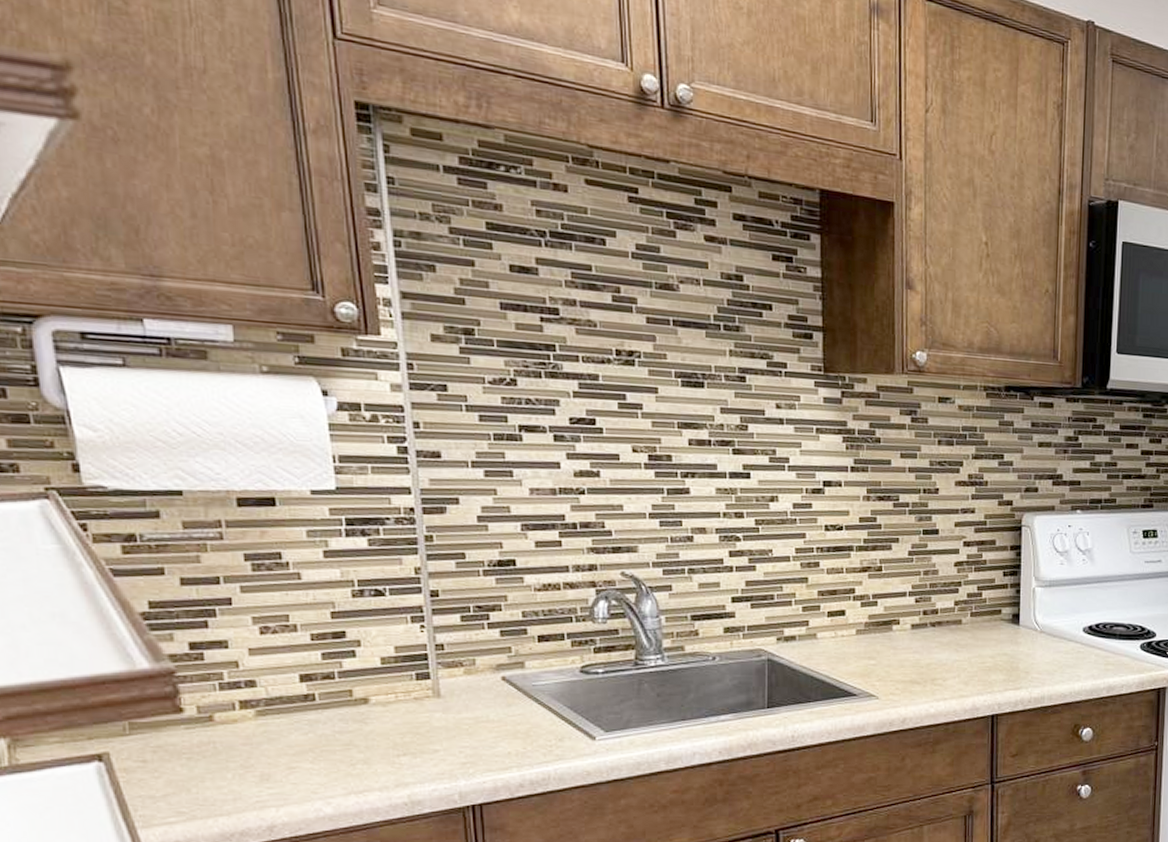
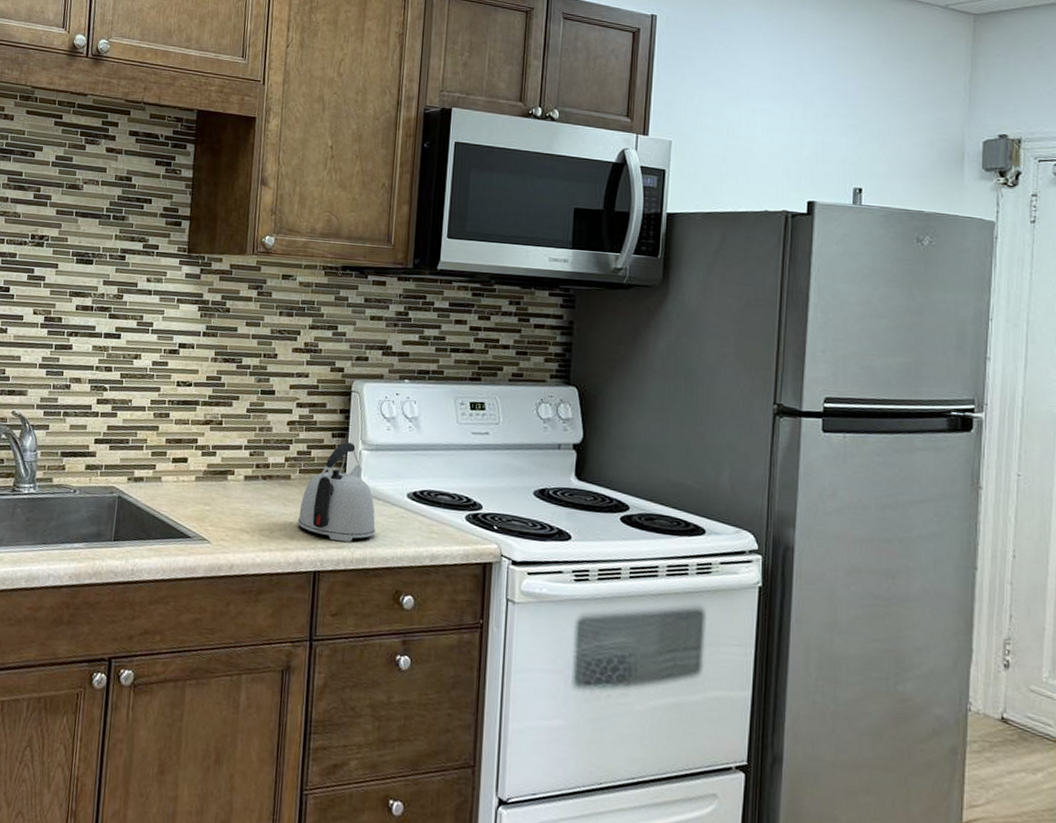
kettle: none [971,580,1052,682] -> present [297,442,375,542]

